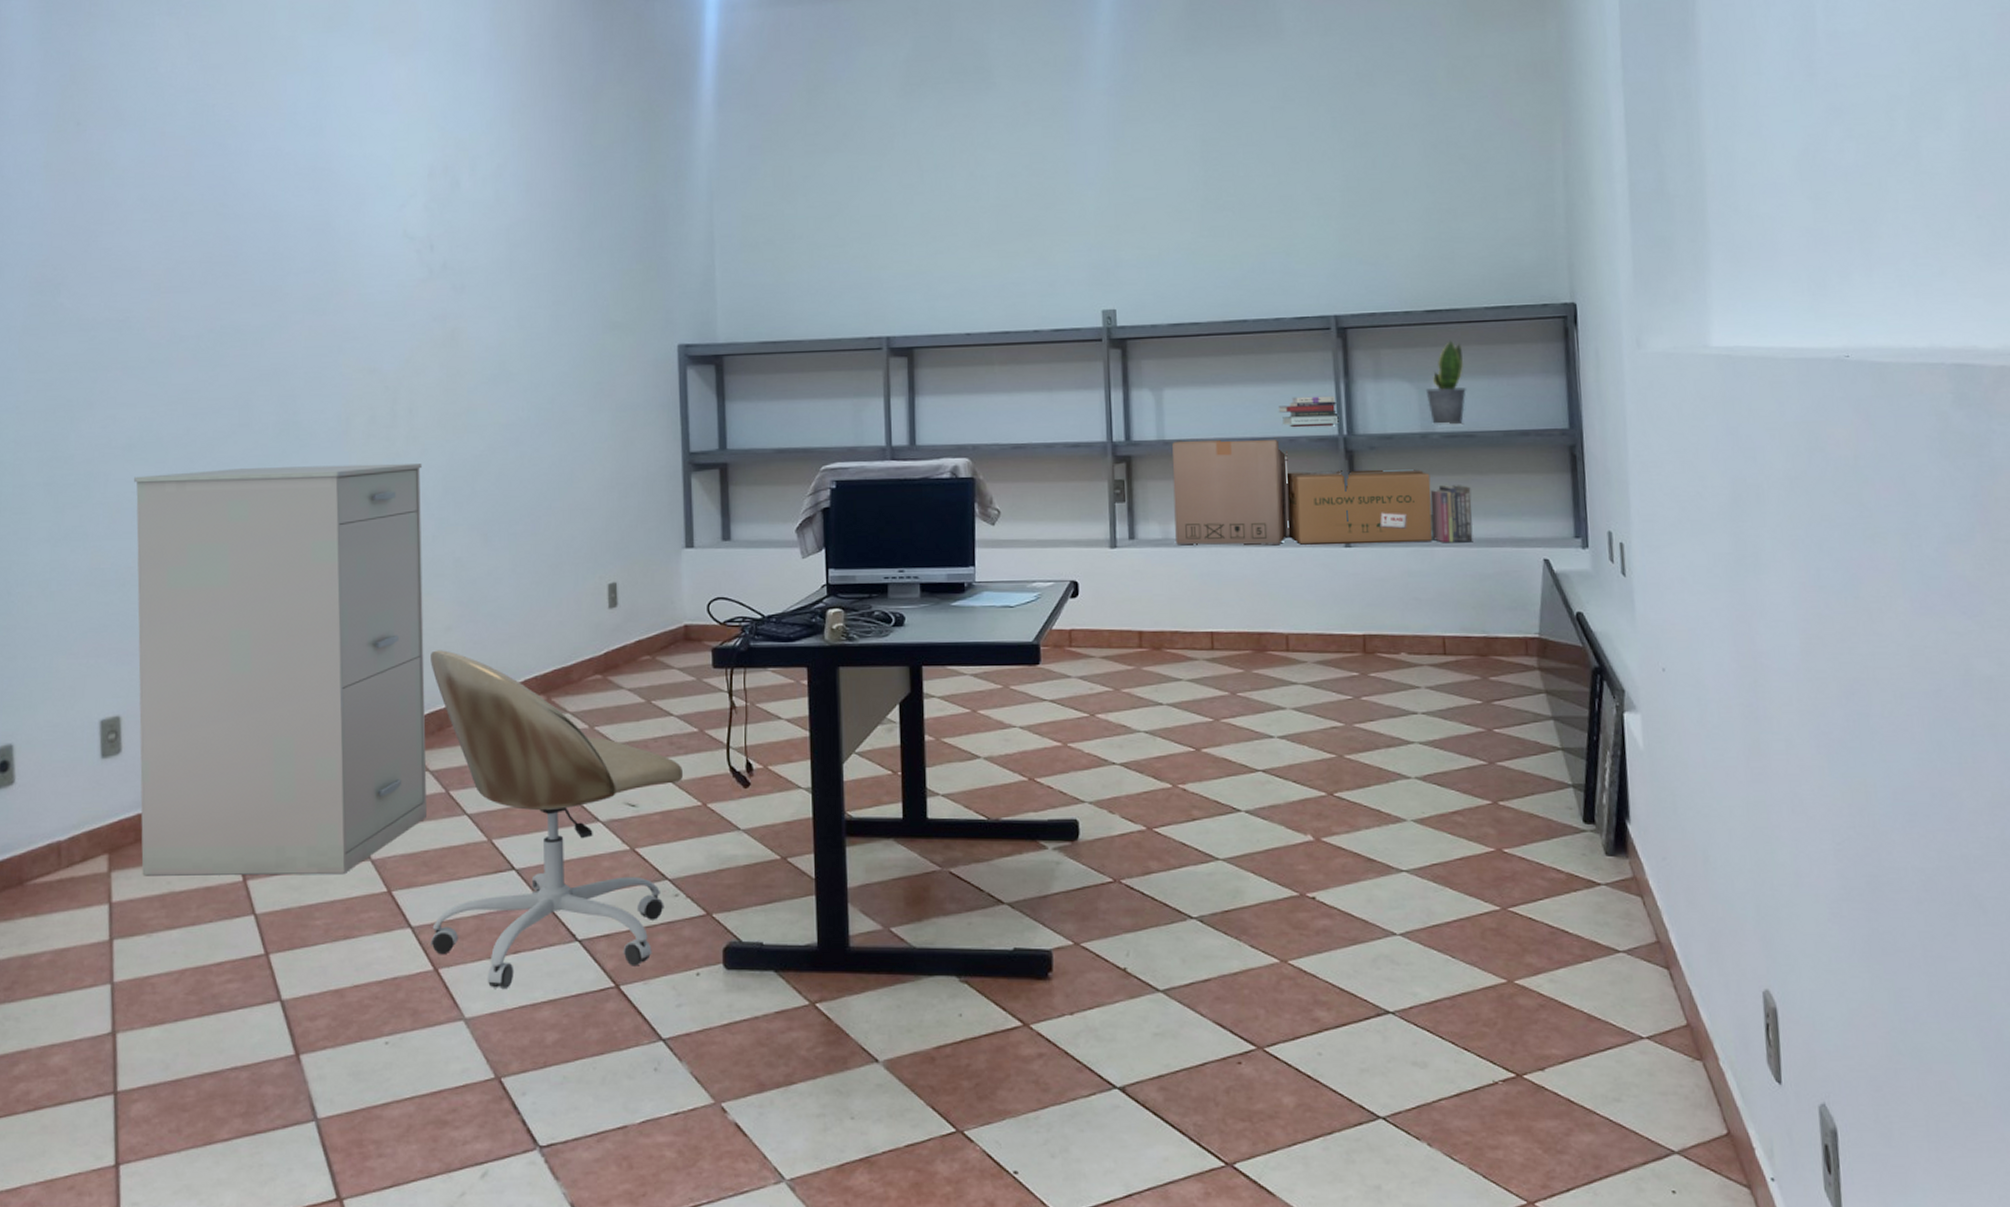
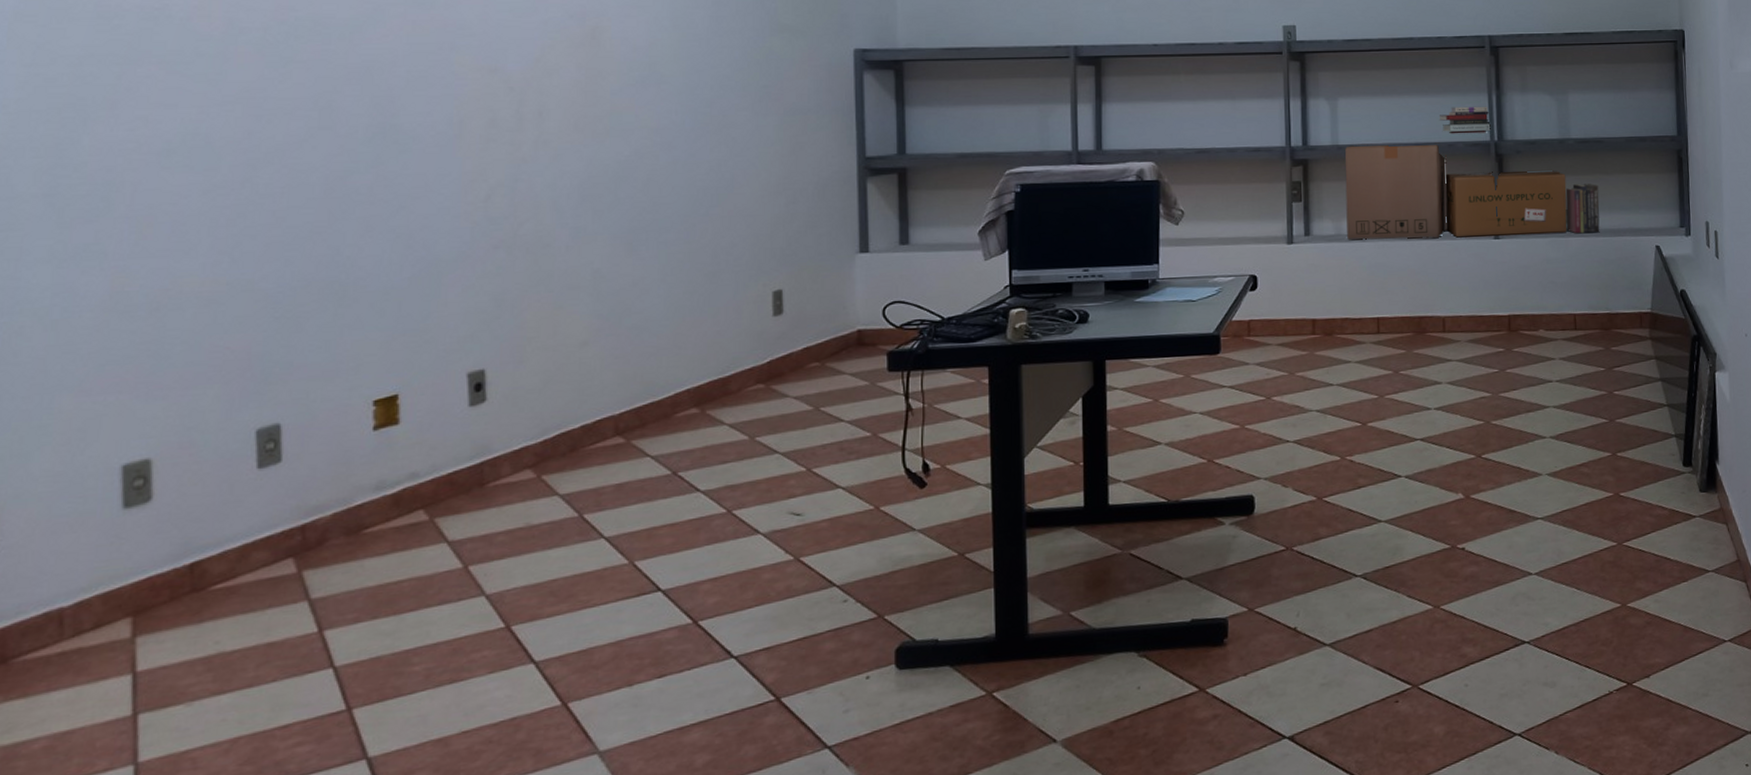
filing cabinet: present [134,463,427,876] -> none [173,169,556,638]
office chair: present [430,650,683,988] -> none [558,366,853,717]
potted plant: present [1425,340,1466,425] -> none [1563,59,1596,133]

